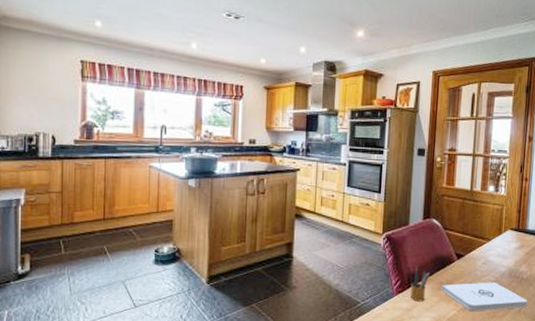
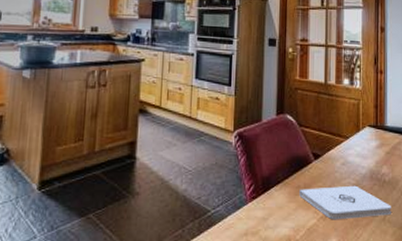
pencil box: present [406,264,430,302] -> none [260,166,286,210]

